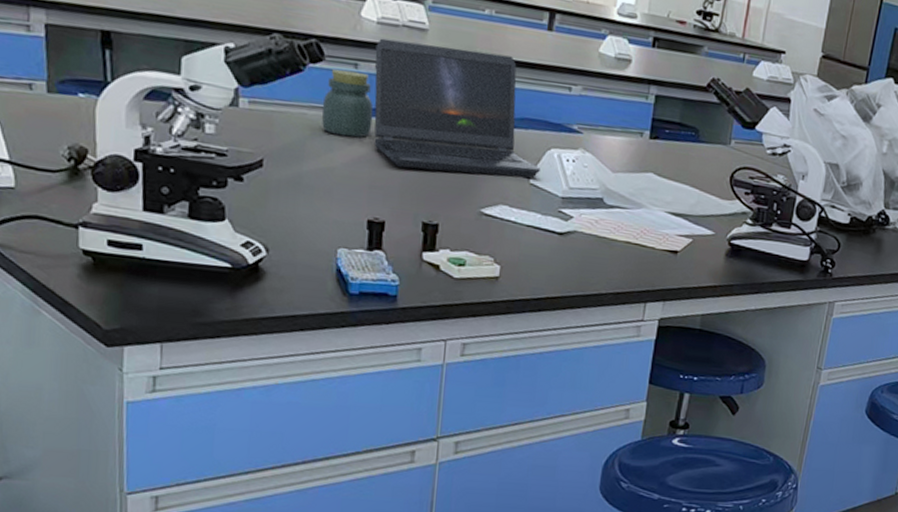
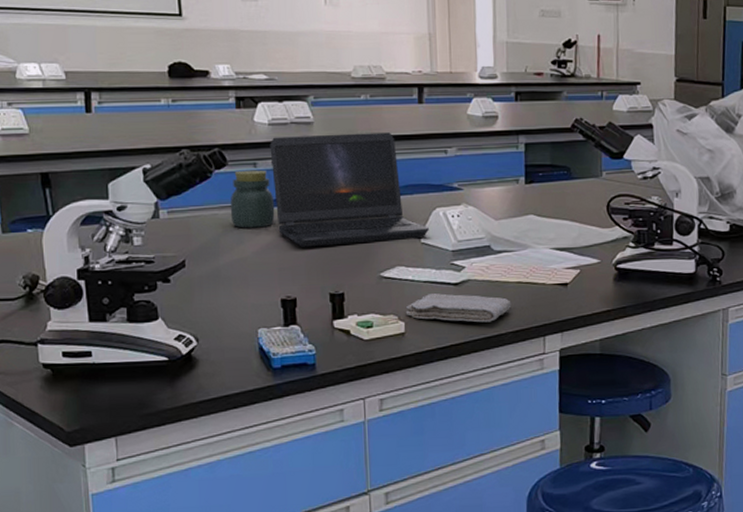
washcloth: none [502,239,617,280] -> present [405,293,512,323]

